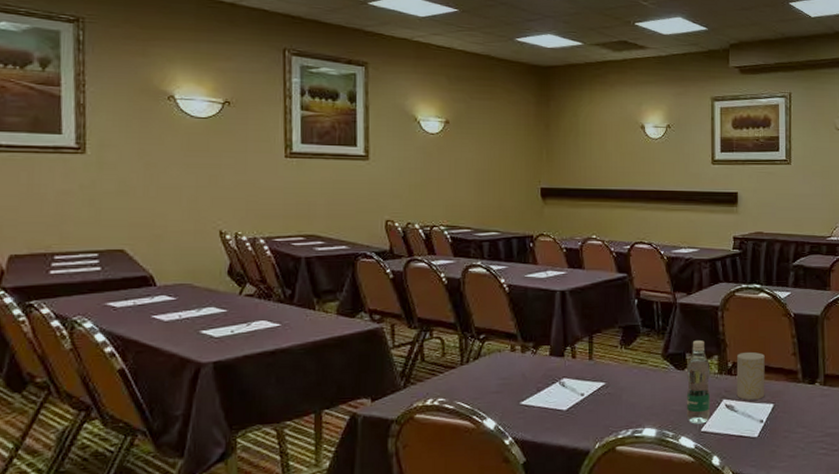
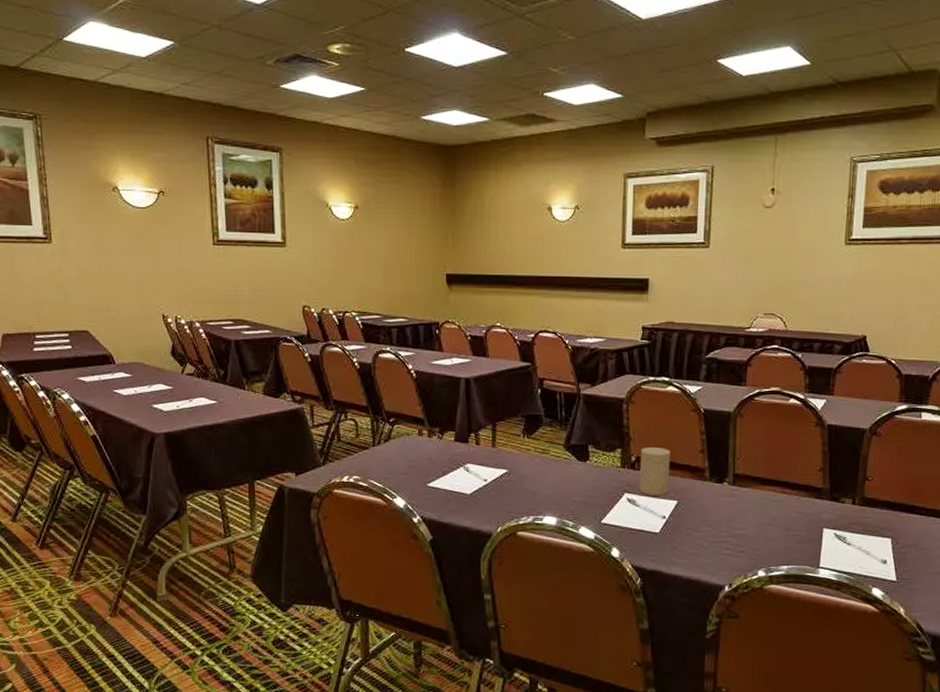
bottle: present [686,341,711,424] -> none [587,433,613,516]

